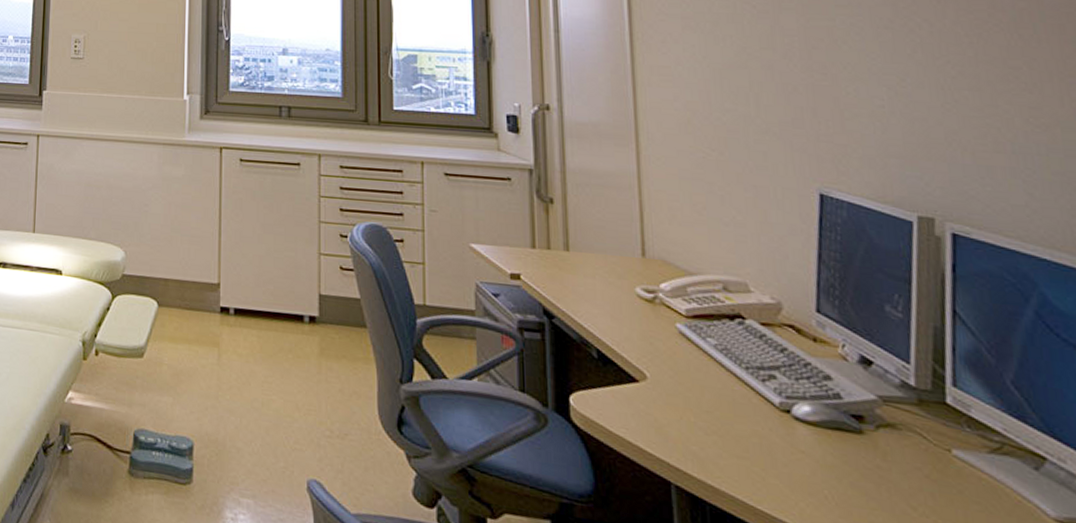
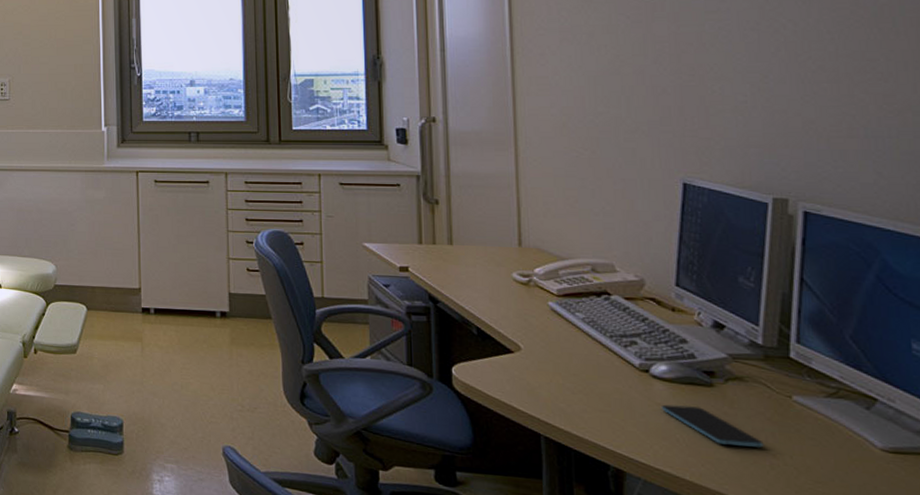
smartphone: none [805,452,923,511] -> present [660,404,764,448]

